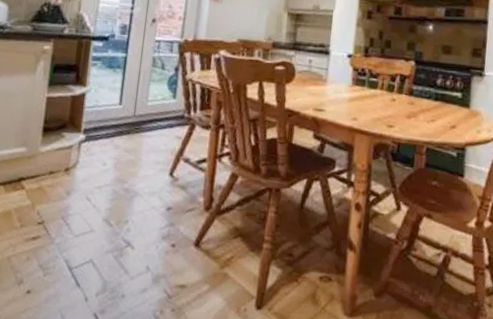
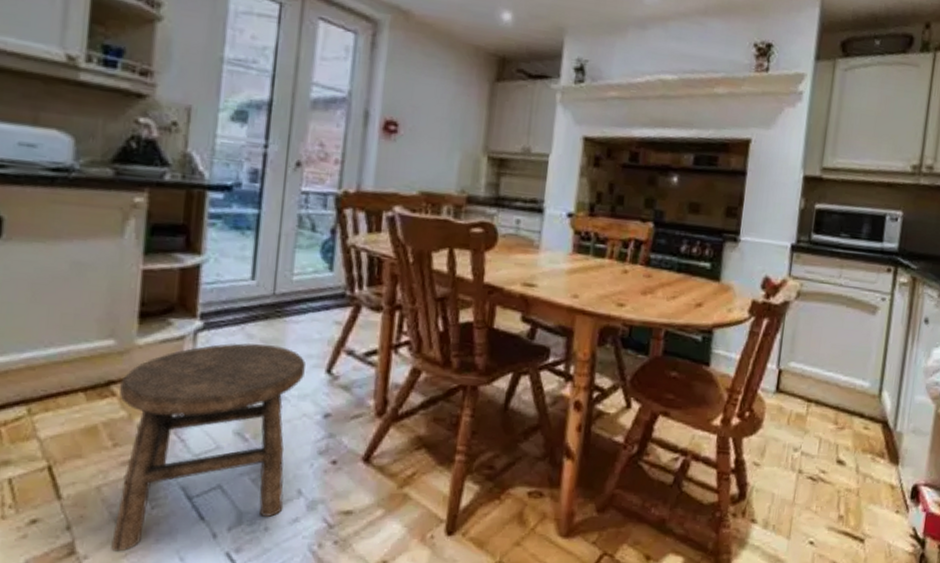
stool: none [15,151,155,308] -> present [111,342,305,552]

